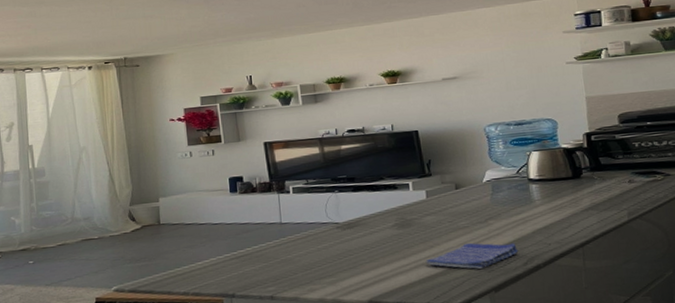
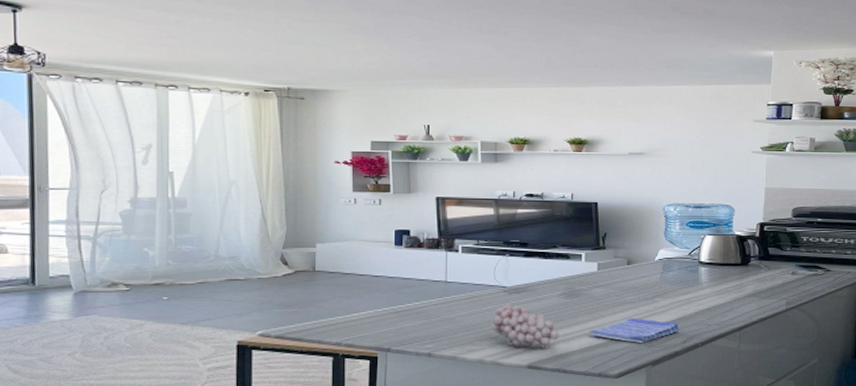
fruit: none [328,240,397,283] -> present [490,304,560,349]

